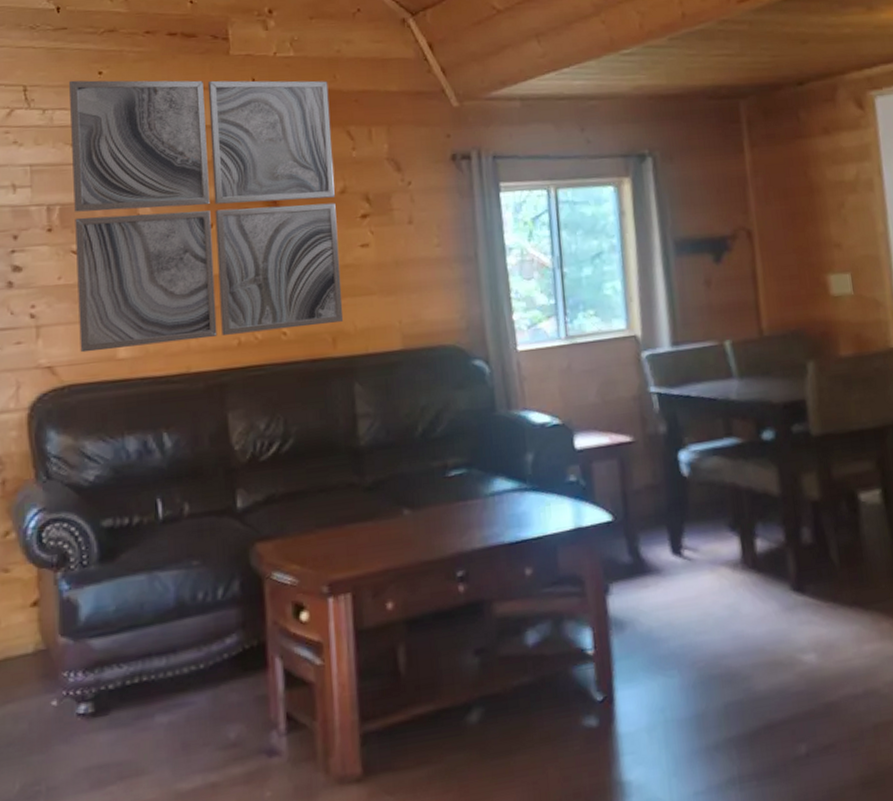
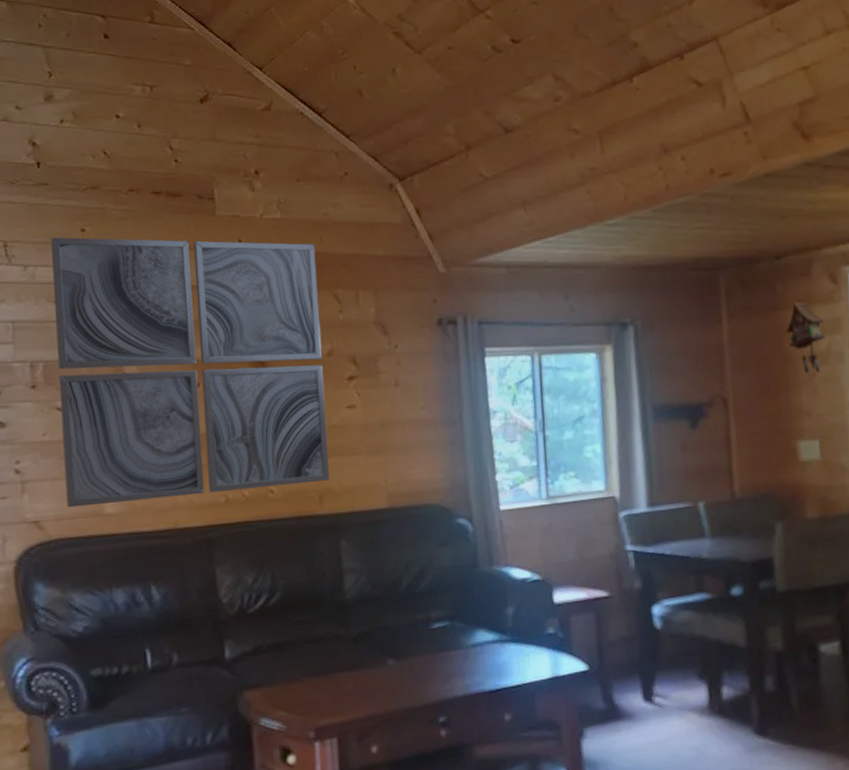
cuckoo clock: none [811,129,854,204] -> present [786,302,826,374]

